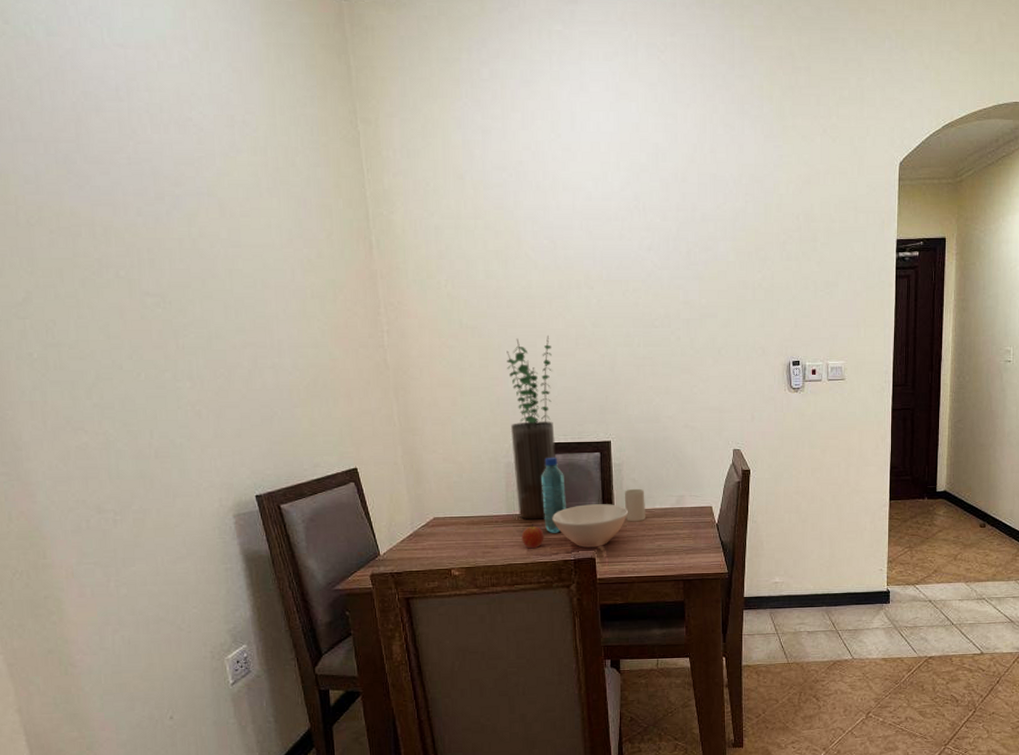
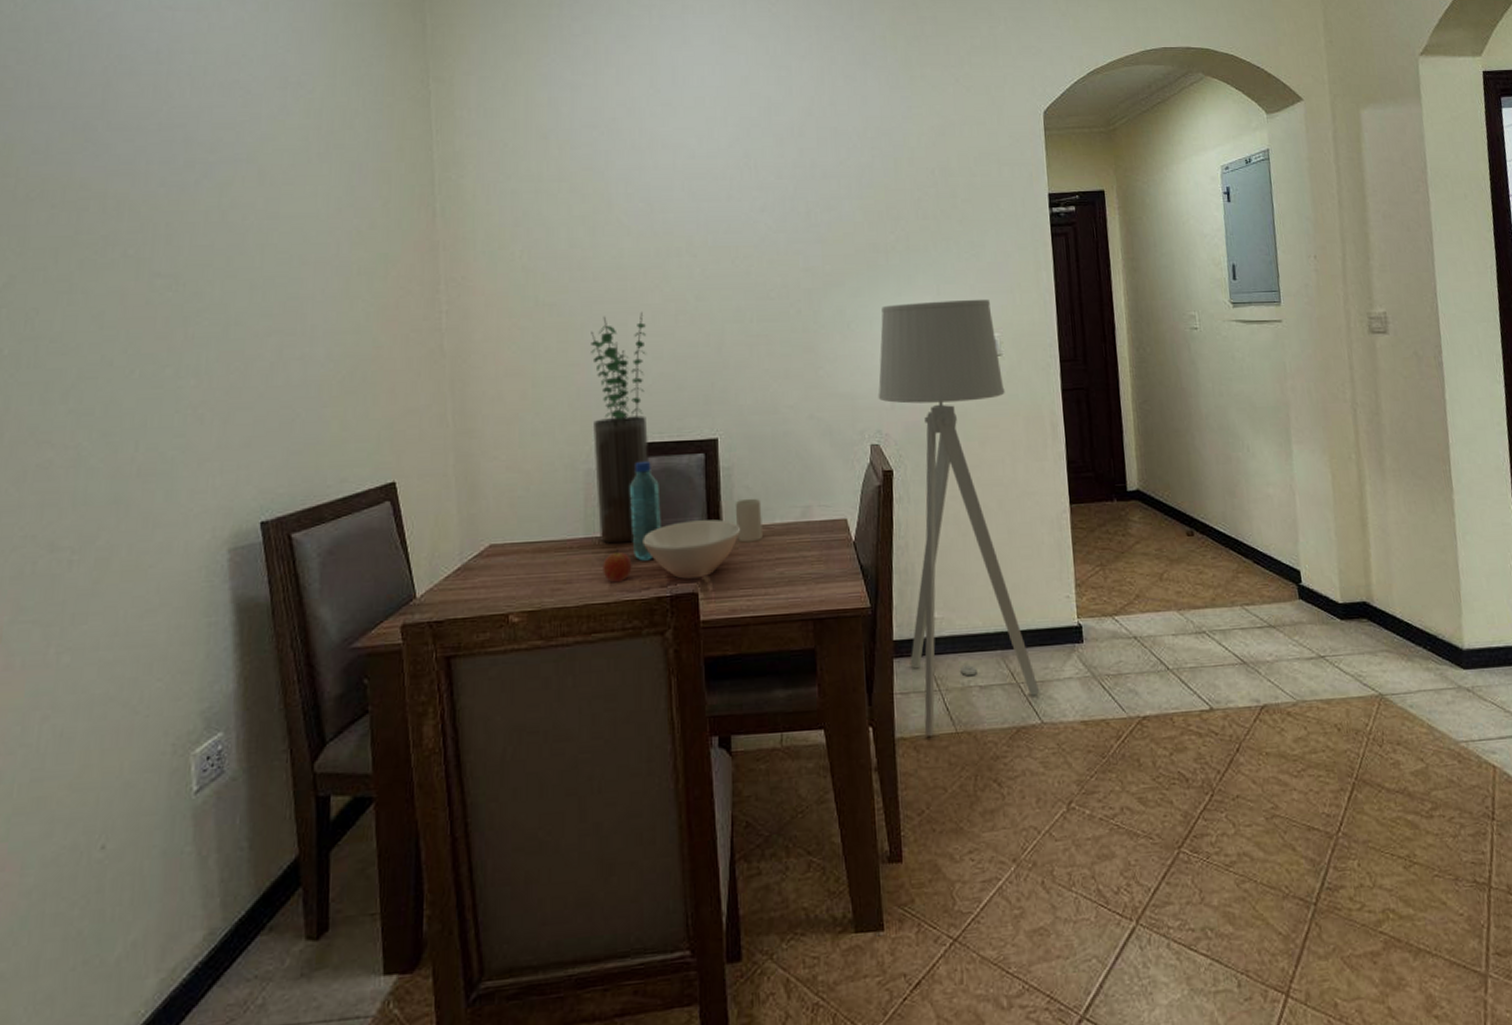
floor lamp: none [741,331,853,666] -> present [878,299,1040,738]

